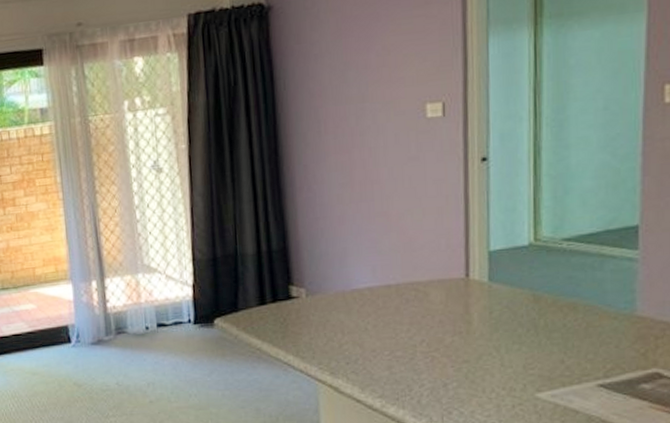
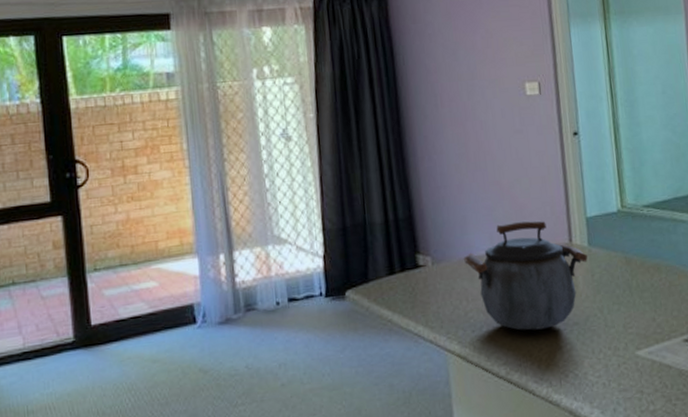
kettle: none [340,253,487,366] -> present [463,220,588,331]

